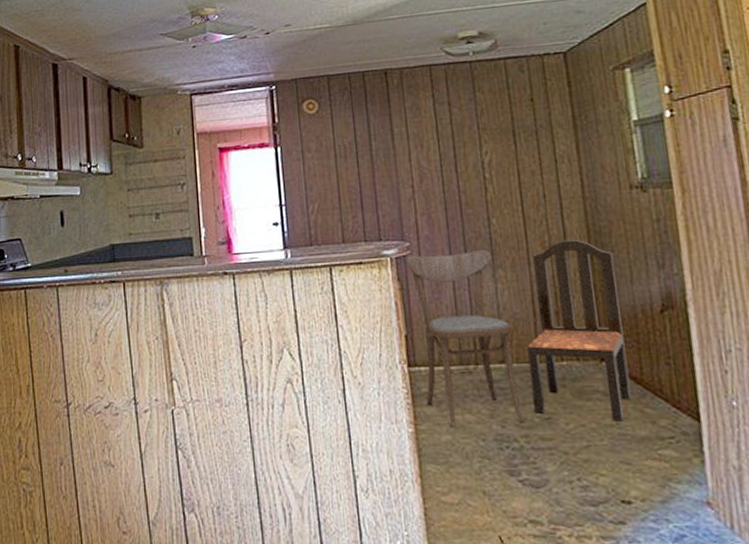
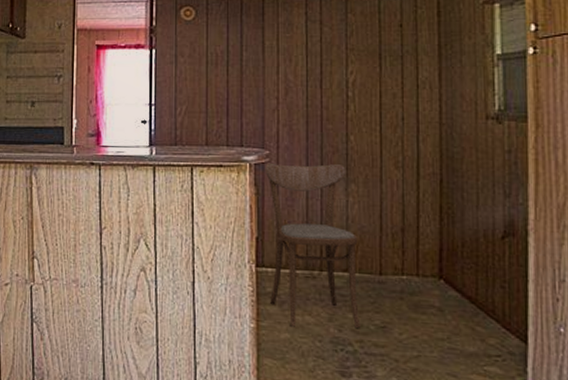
dining chair: present [527,239,632,422] -> none [370,161,465,337]

